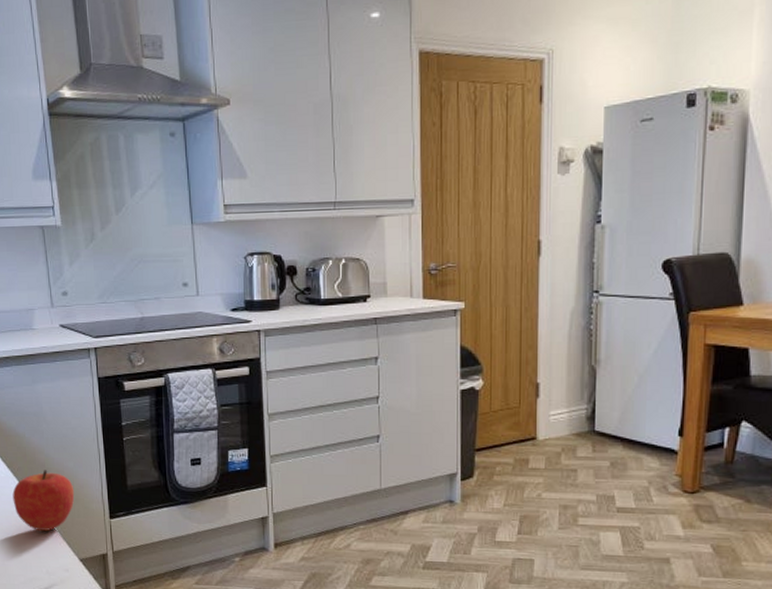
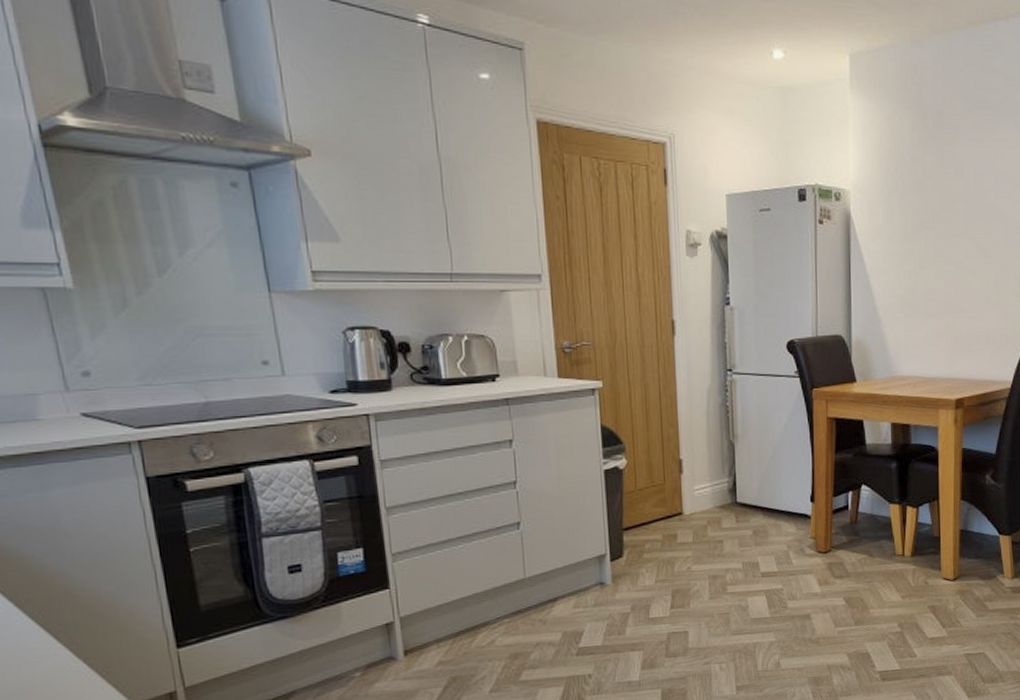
fruit: present [12,470,75,532] -> none [19,598,121,677]

